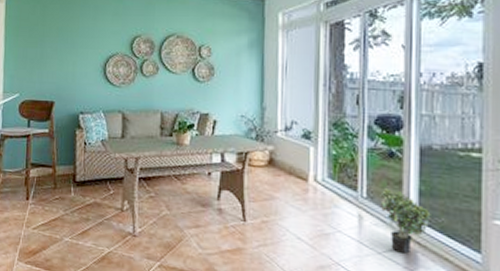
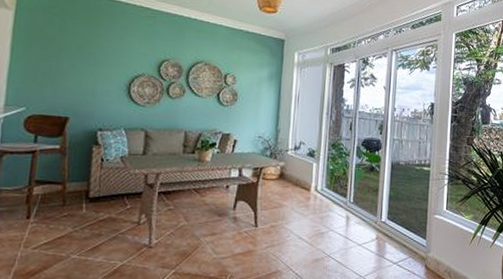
potted plant: present [379,188,431,254] -> none [362,195,396,244]

